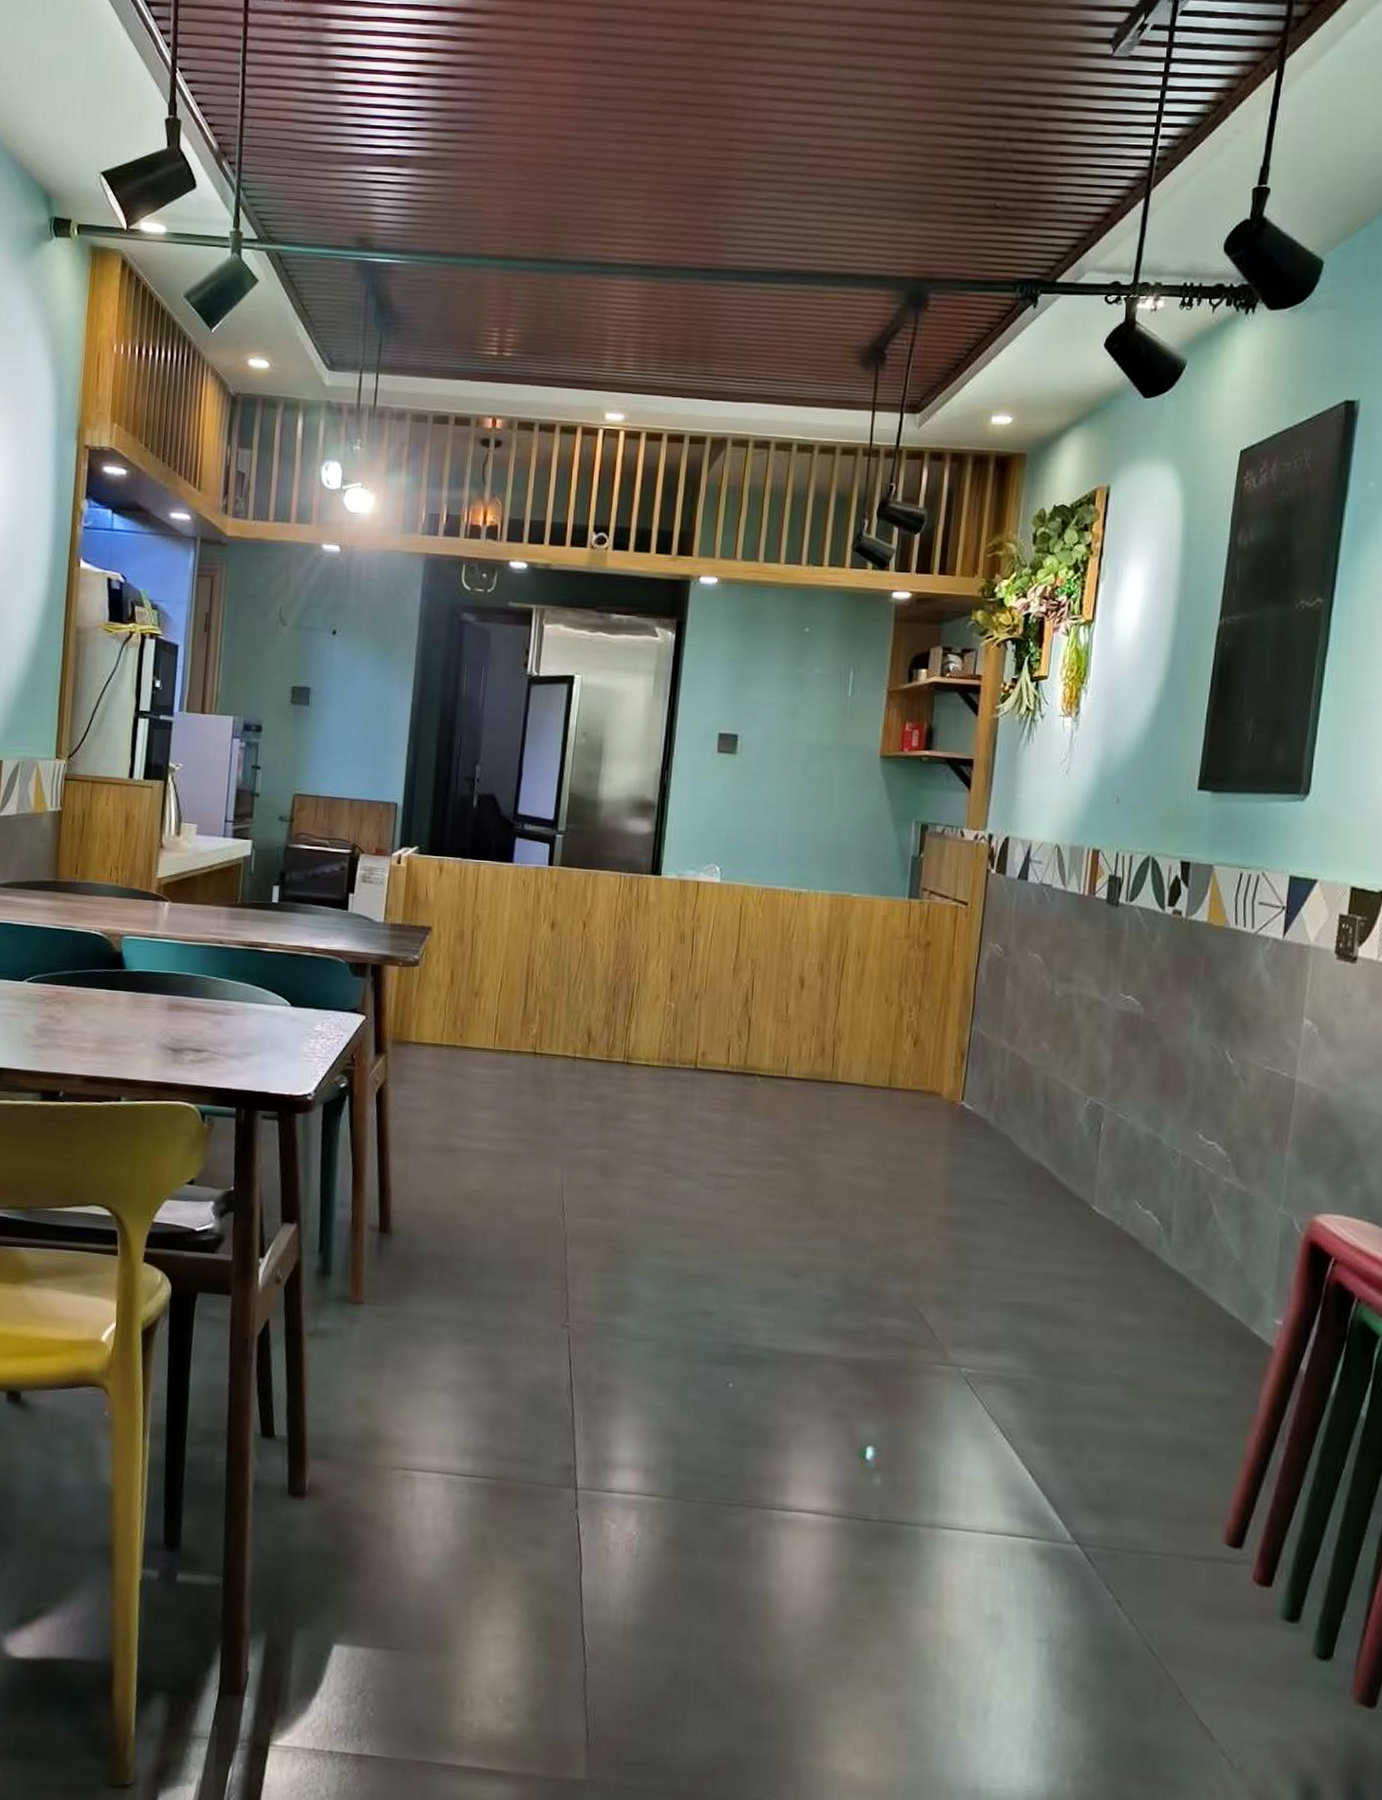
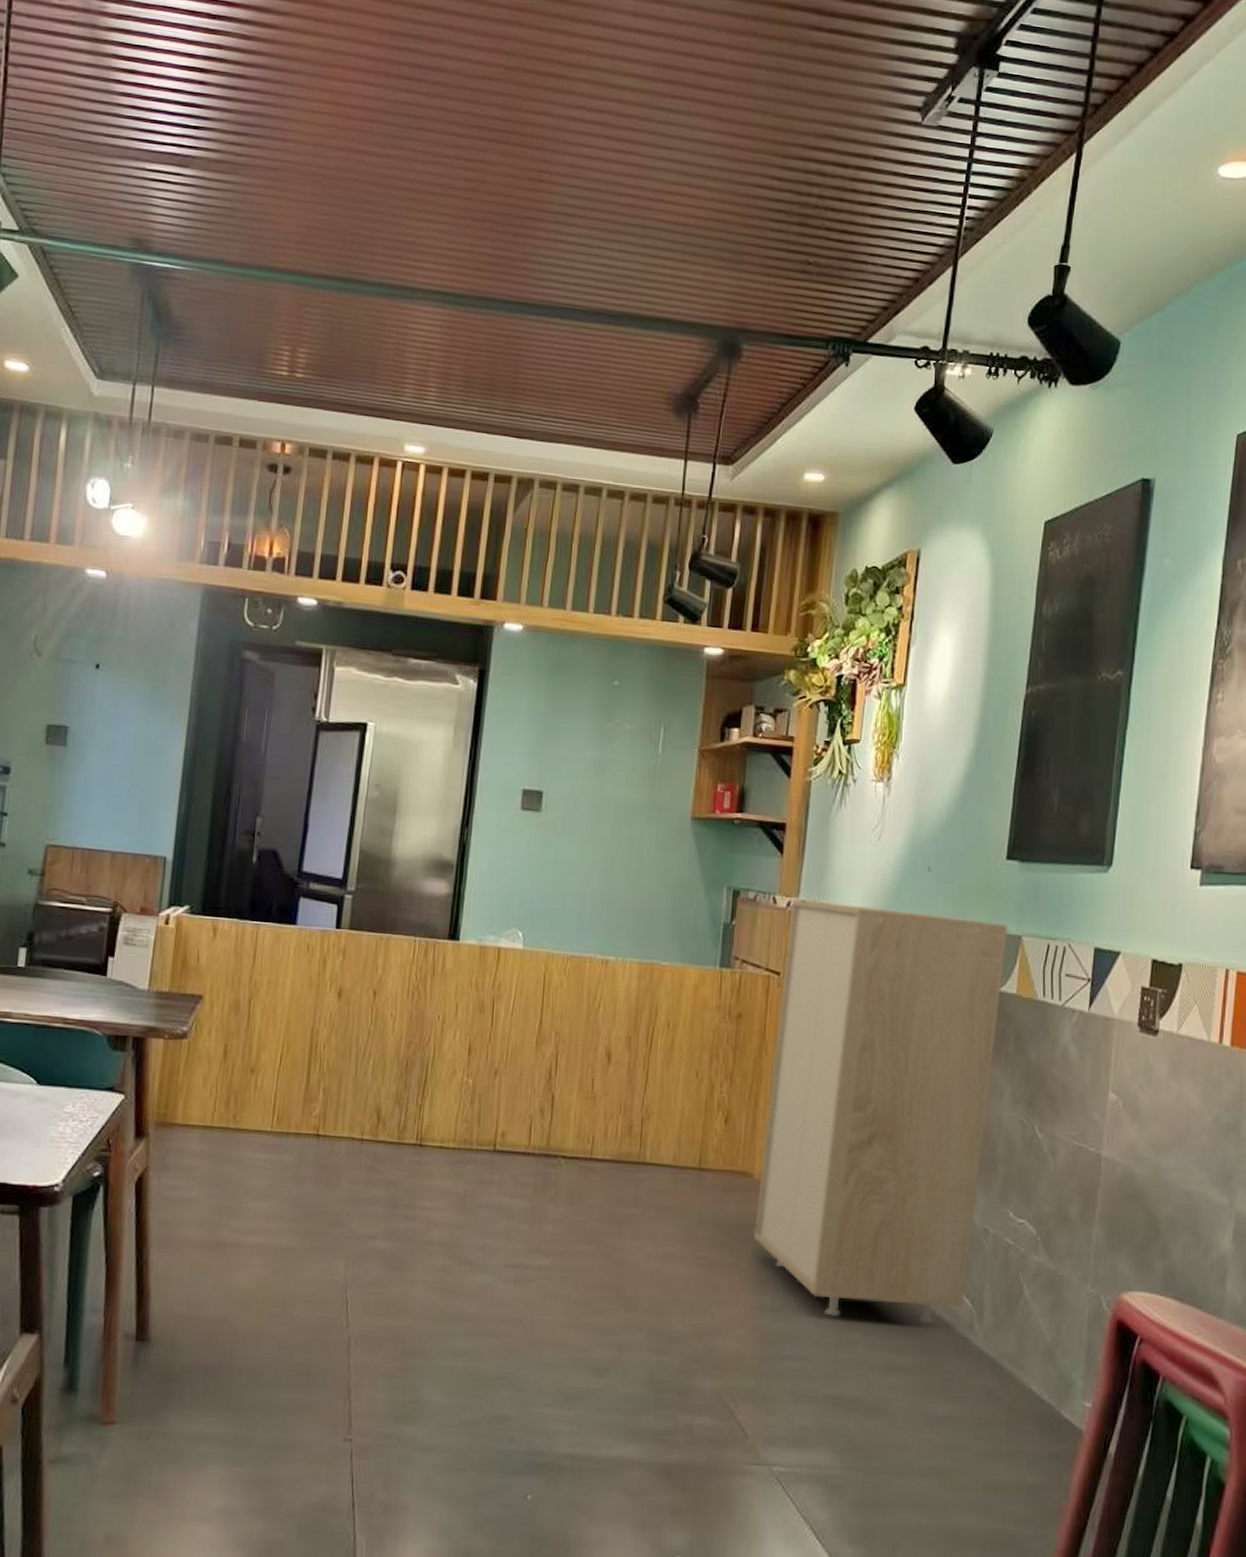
storage cabinet: none [941,832,1198,1239] -> present [753,899,1007,1324]

